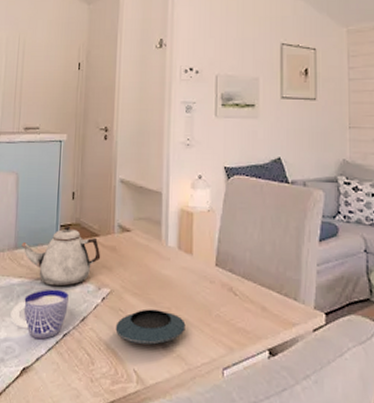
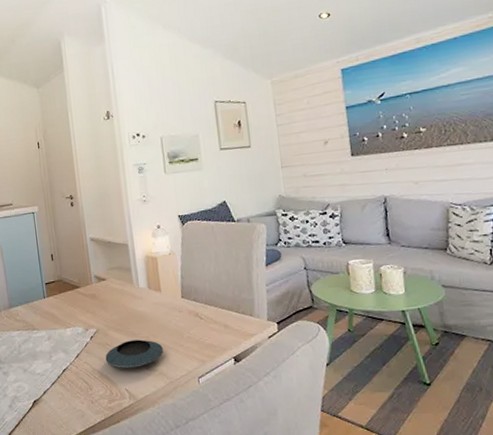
cup: present [10,289,69,340] -> none [15,335,63,377]
teapot: present [21,225,101,287] -> none [15,282,84,334]

